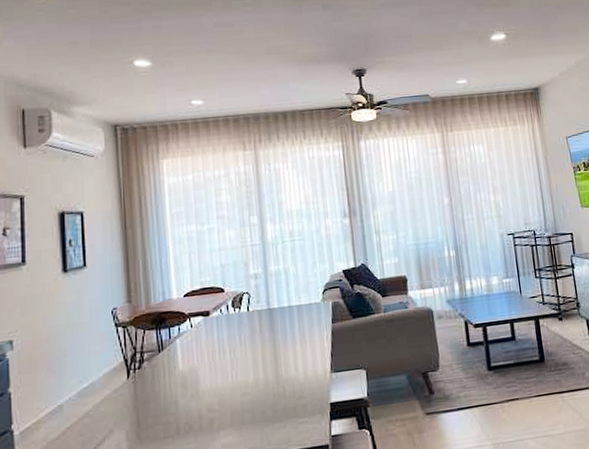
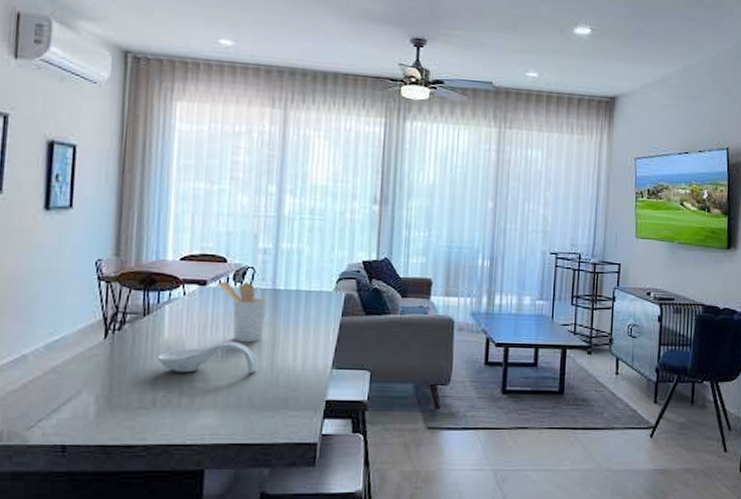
spoon rest: none [175,361,265,399] -> present [156,341,258,373]
utensil holder: none [218,306,266,362] -> present [216,281,267,343]

